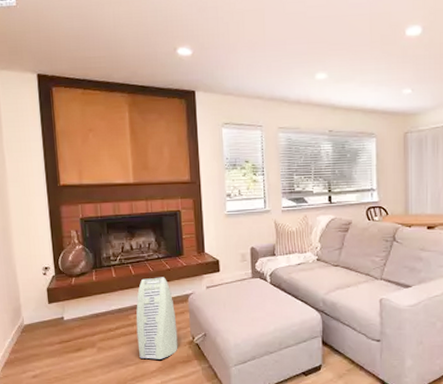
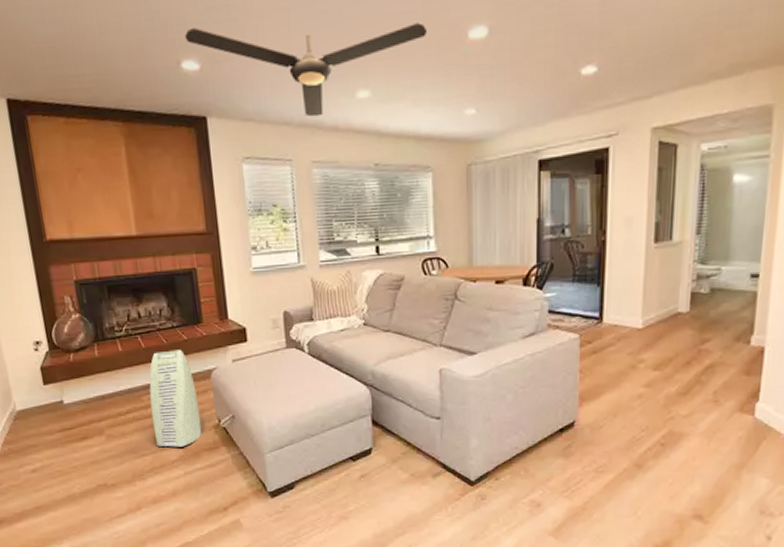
ceiling fan: none [181,22,374,93] -> present [184,21,428,117]

